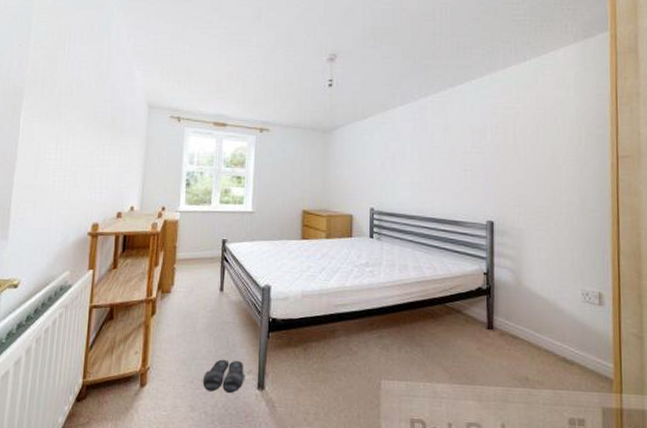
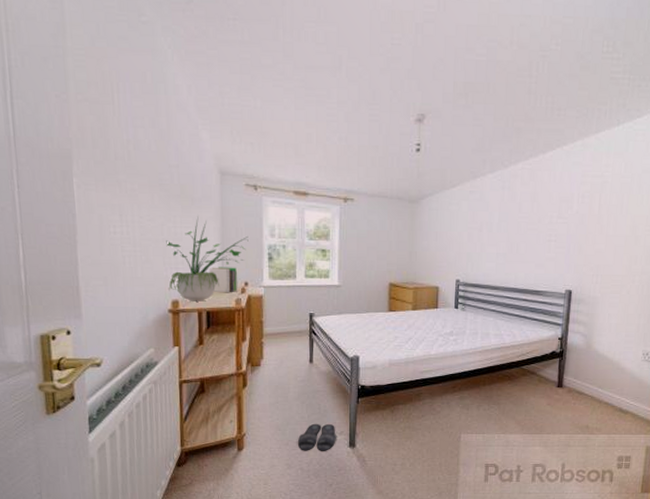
potted plant: none [91,145,169,225] -> present [166,216,249,302]
books: none [129,192,157,218] -> present [209,267,238,293]

